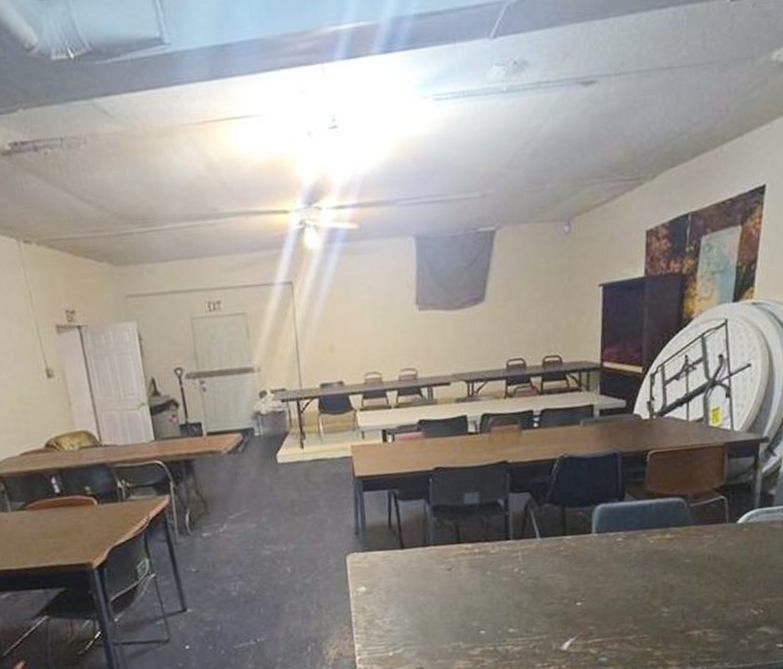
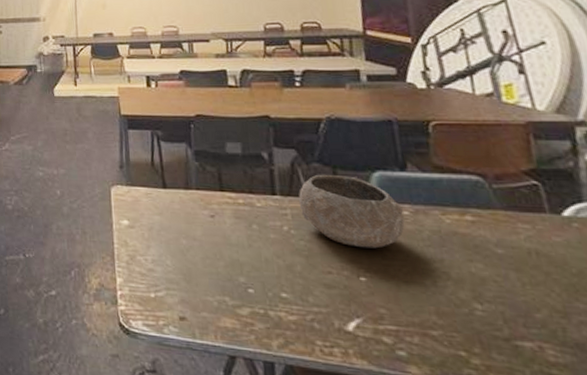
bowl: none [529,512,617,577] -> present [298,174,405,249]

